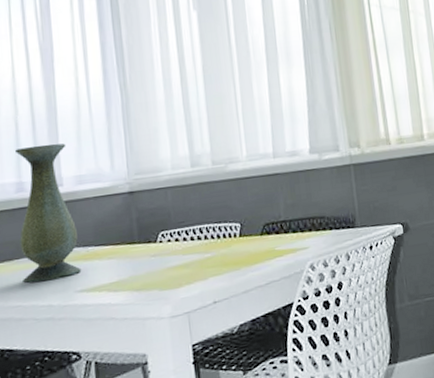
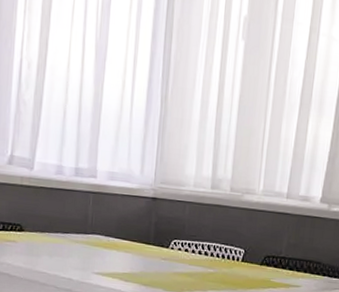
vase: present [15,143,82,283] -> none [50,135,105,258]

